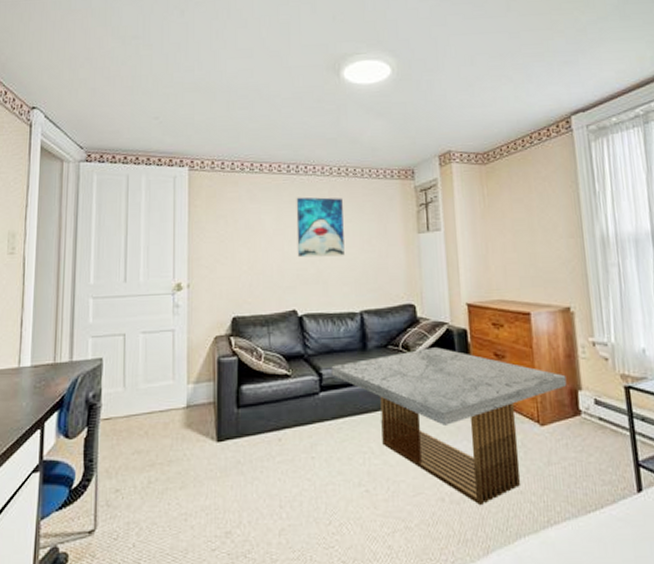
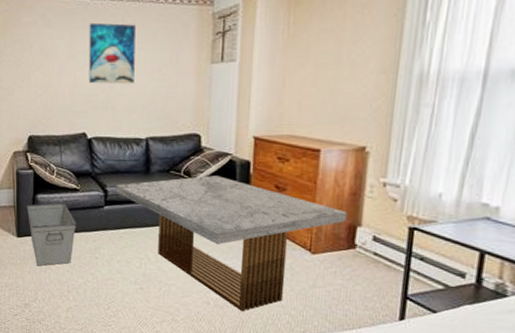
storage bin: none [229,393,288,478] -> present [26,203,76,266]

